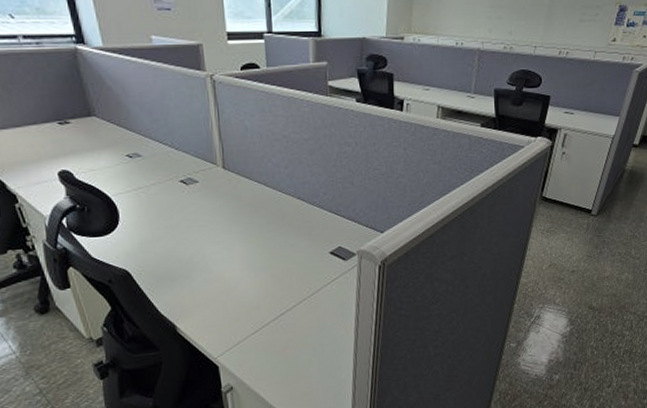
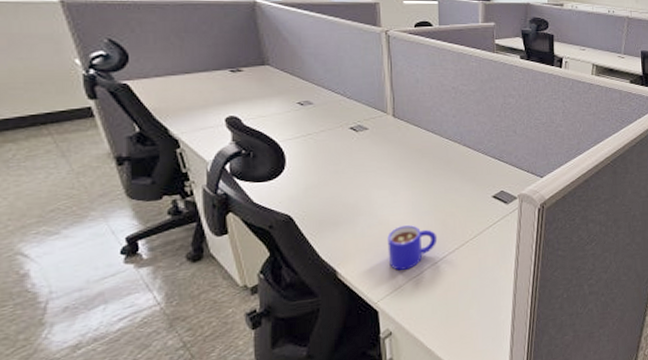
mug: none [223,281,275,327] -> present [387,224,438,271]

